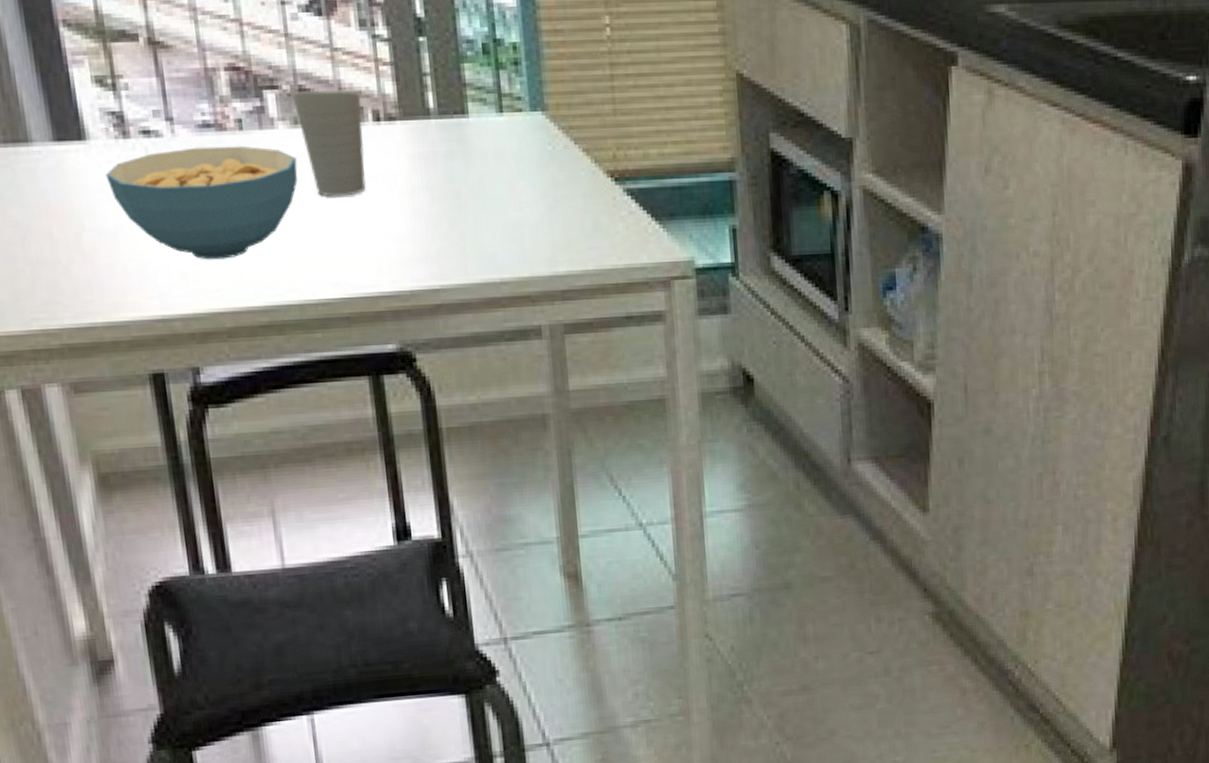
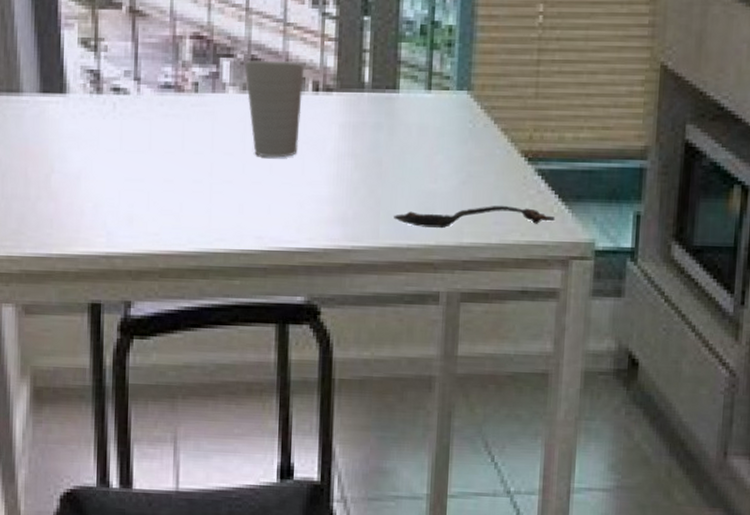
cereal bowl: present [106,145,298,260] -> none [78,105,240,207]
spoon: none [481,229,650,259] -> present [394,205,555,228]

